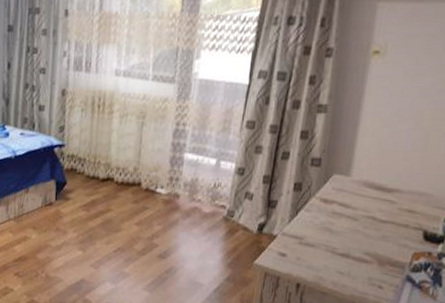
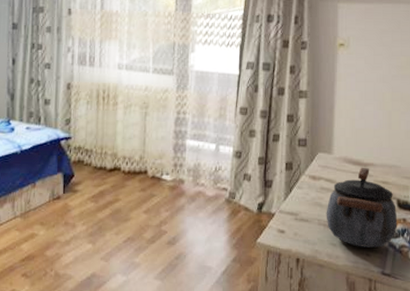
kettle: none [335,192,422,281] -> present [326,167,398,248]

